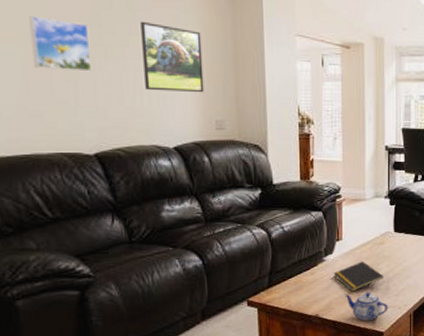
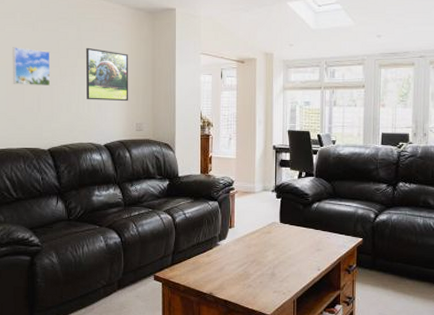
notepad: present [333,261,383,292] -> none [225,248,270,275]
teapot: present [345,292,388,321] -> none [235,276,274,303]

